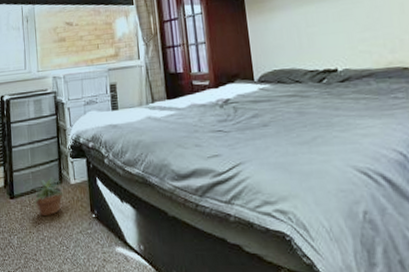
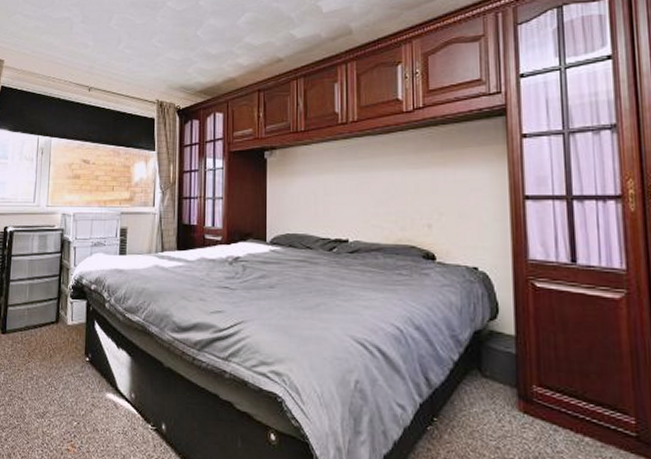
potted plant: present [30,177,64,216] -> none [22,316,60,355]

